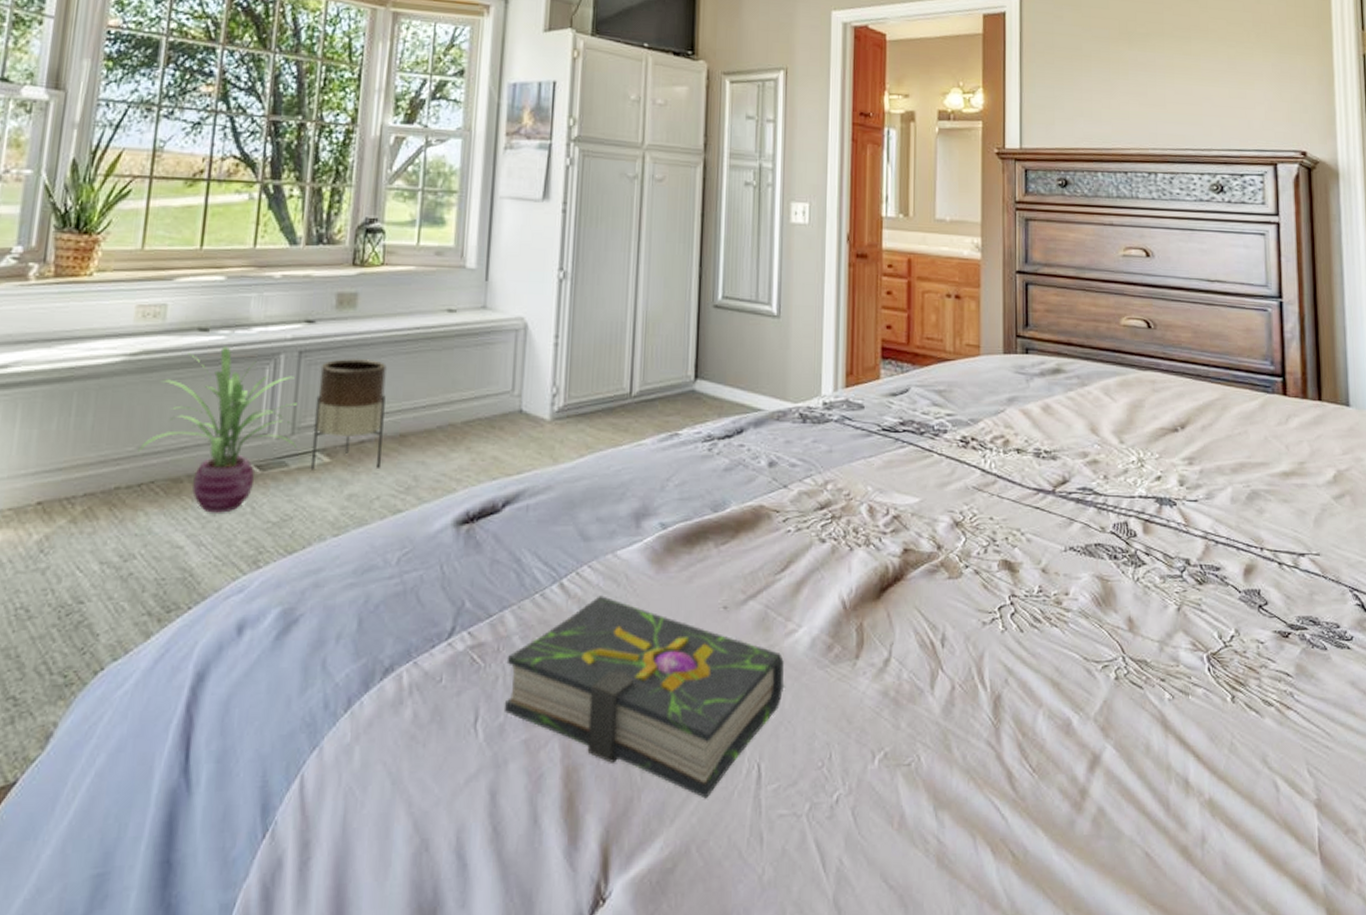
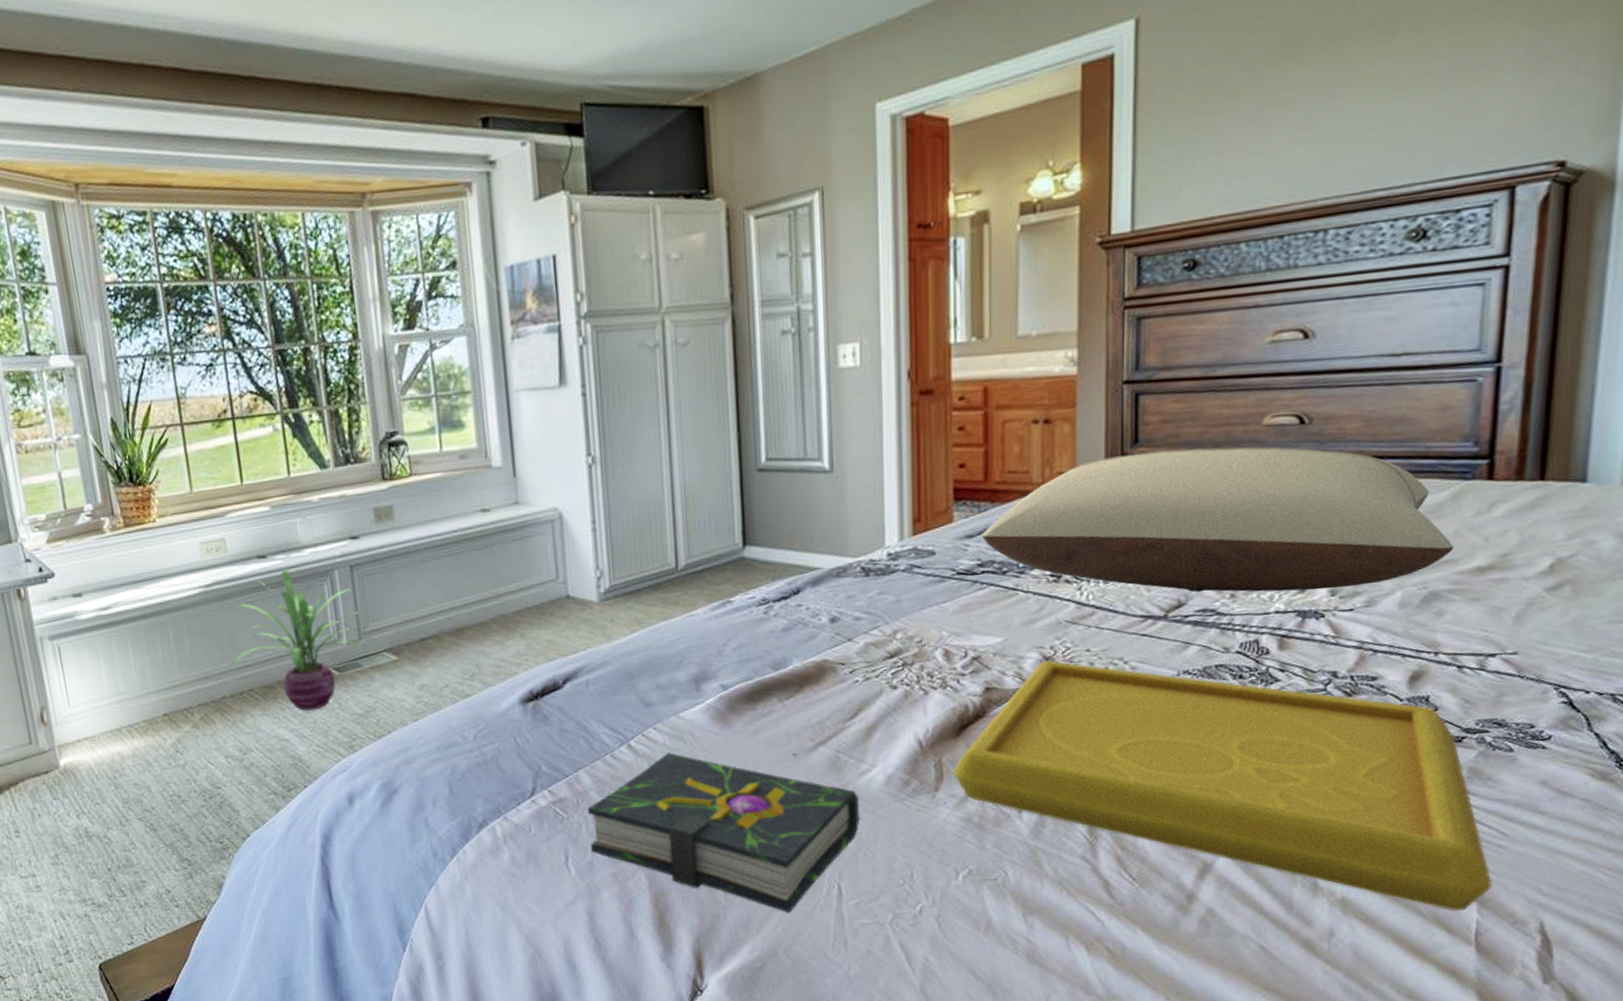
planter: present [310,358,387,470] -> none [372,565,444,668]
serving tray: none [873,526,1326,816] -> present [953,660,1492,911]
pillow: none [904,335,1266,479] -> present [982,447,1455,593]

